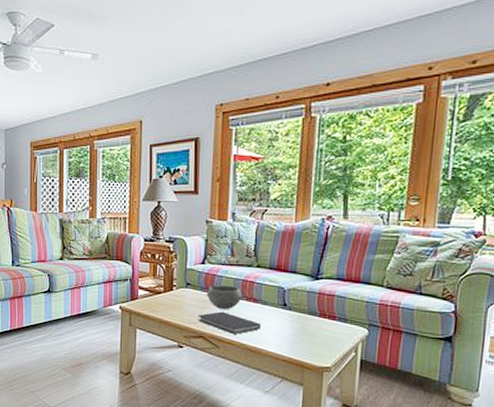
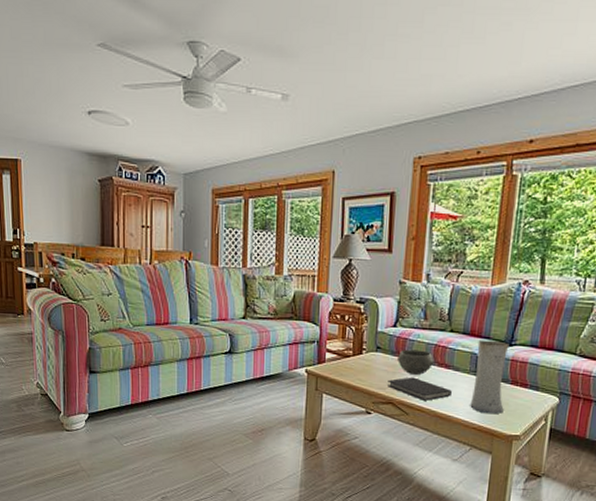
vase: none [279,274,316,346] -> present [470,339,510,414]

